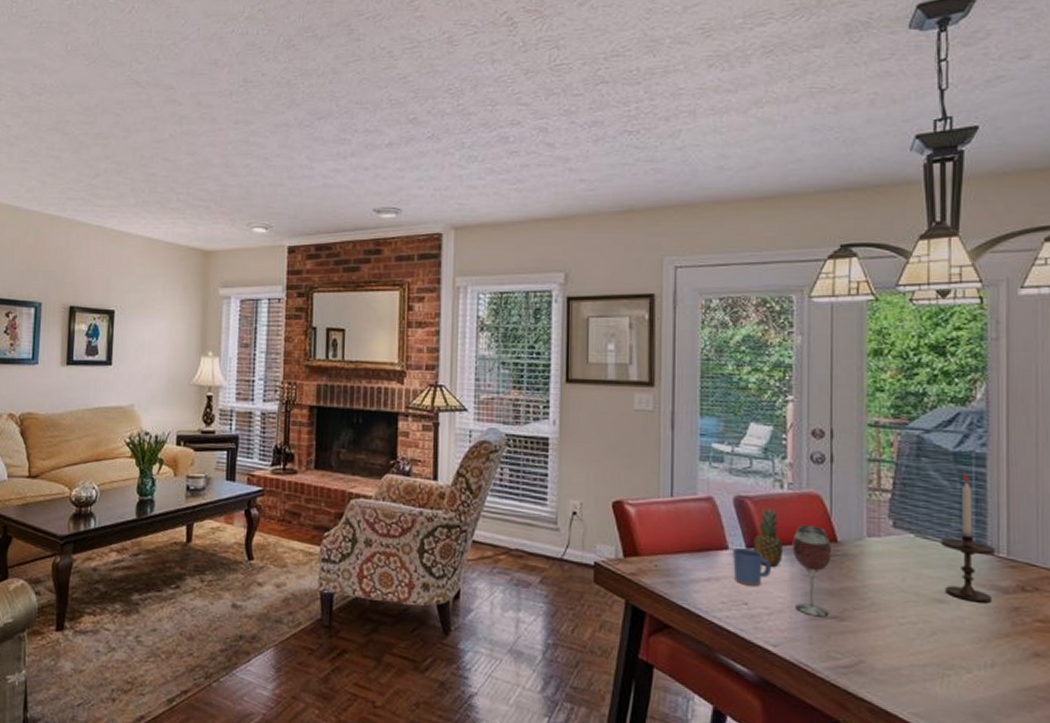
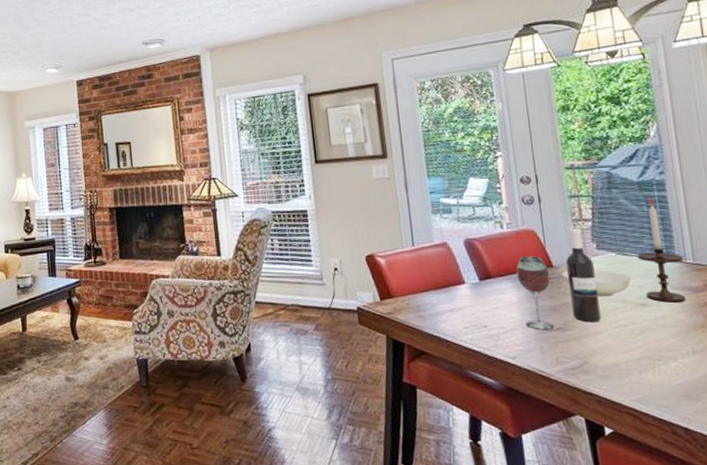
mug: present [733,547,771,586] -> none [469,280,502,311]
fruit: present [753,508,784,567] -> none [484,245,511,294]
bowl: none [846,549,930,586] -> present [561,269,631,297]
wine bottle: none [853,499,887,615] -> present [565,228,601,323]

